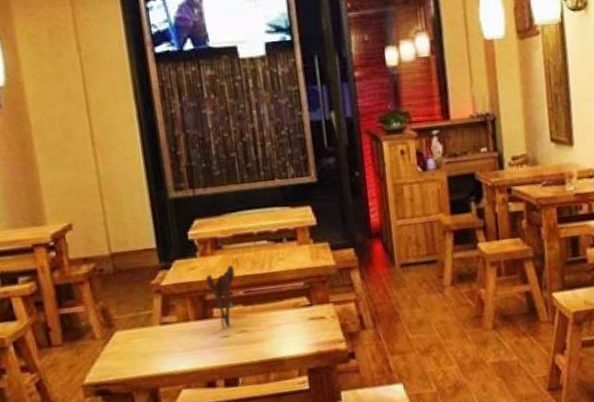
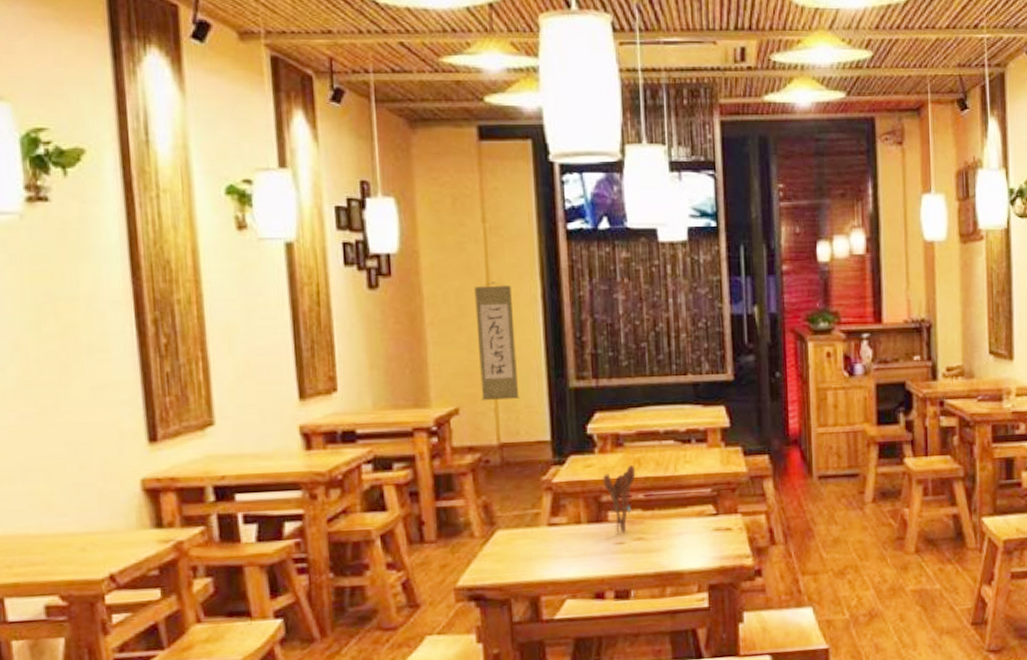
wall scroll: none [76,106,125,215] -> present [474,282,520,400]

